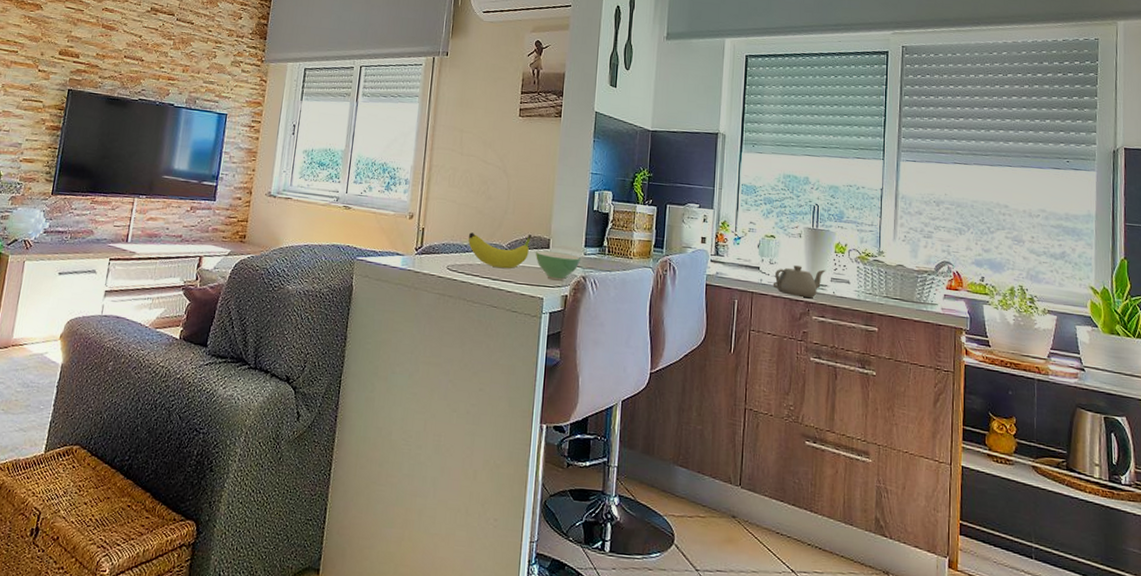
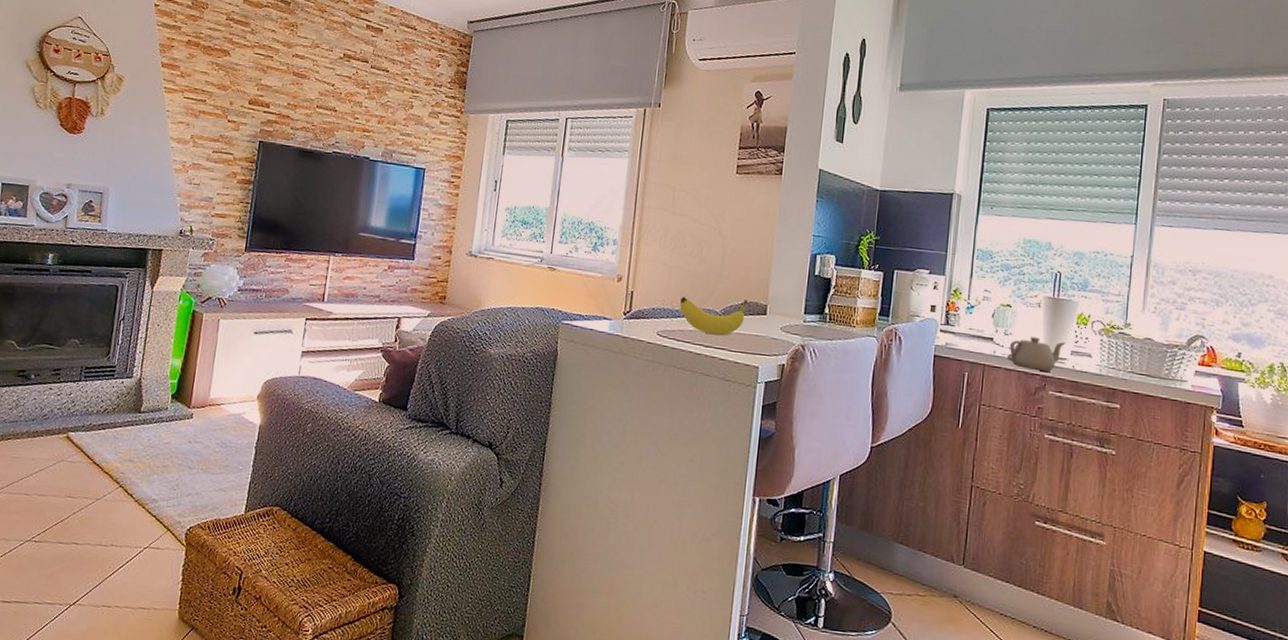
bowl: present [535,250,582,282] -> none [750,316,801,350]

